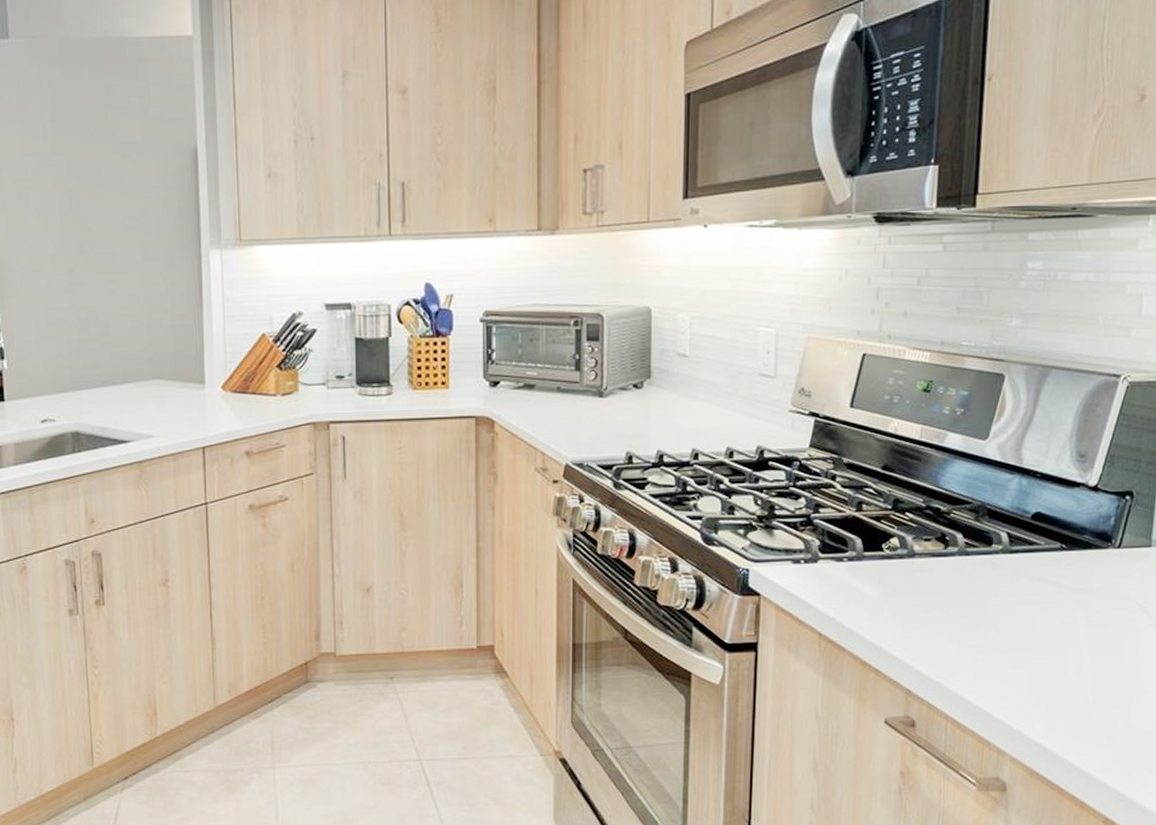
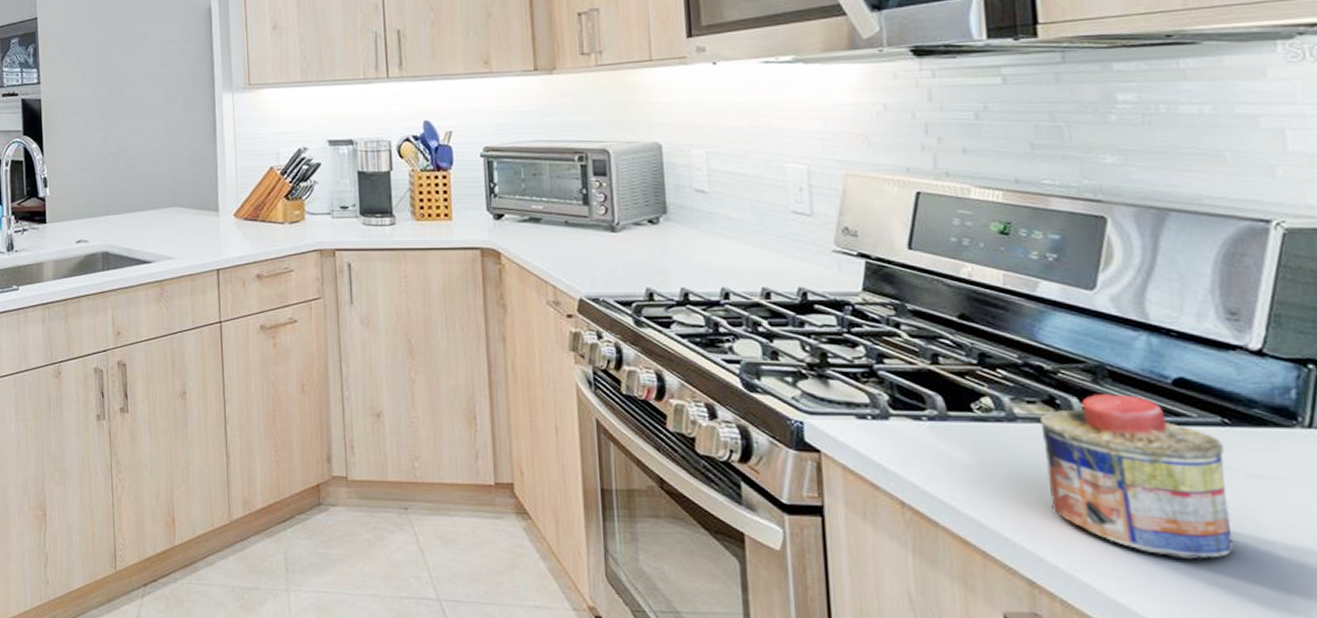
canister: none [931,528,1059,661] -> present [1040,393,1233,559]

